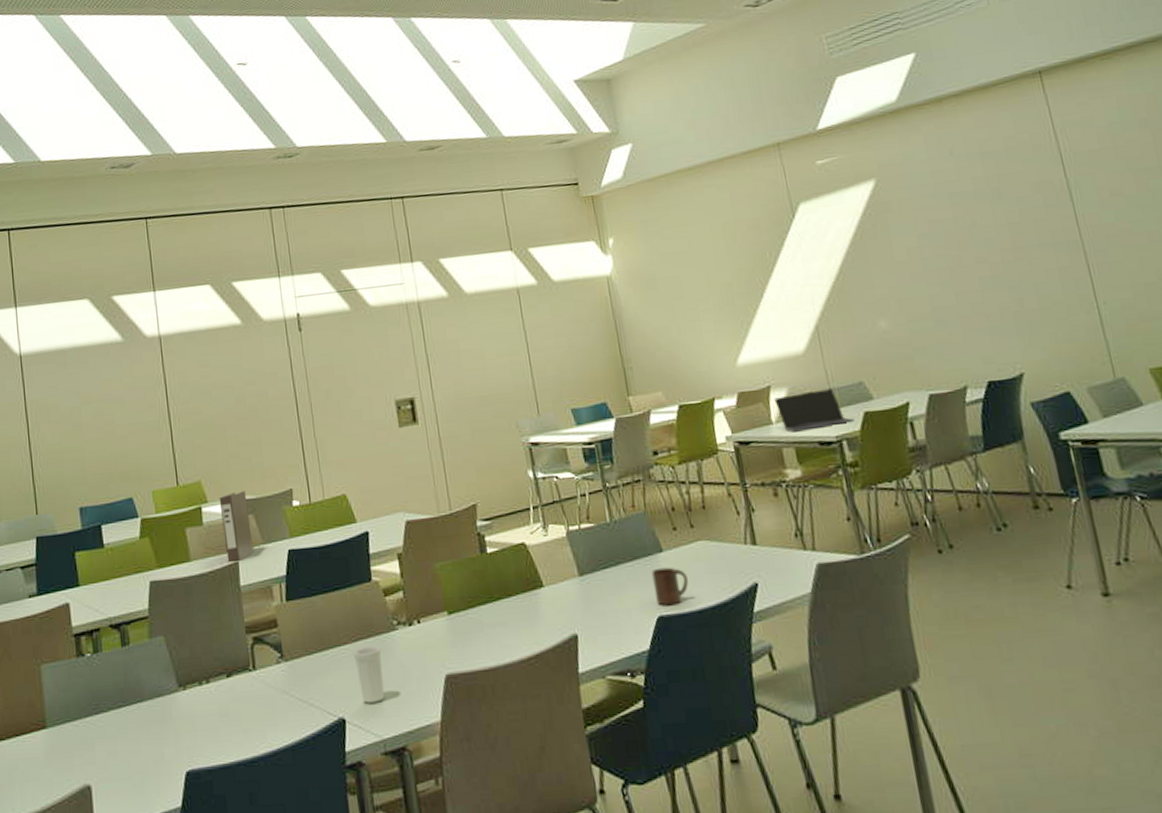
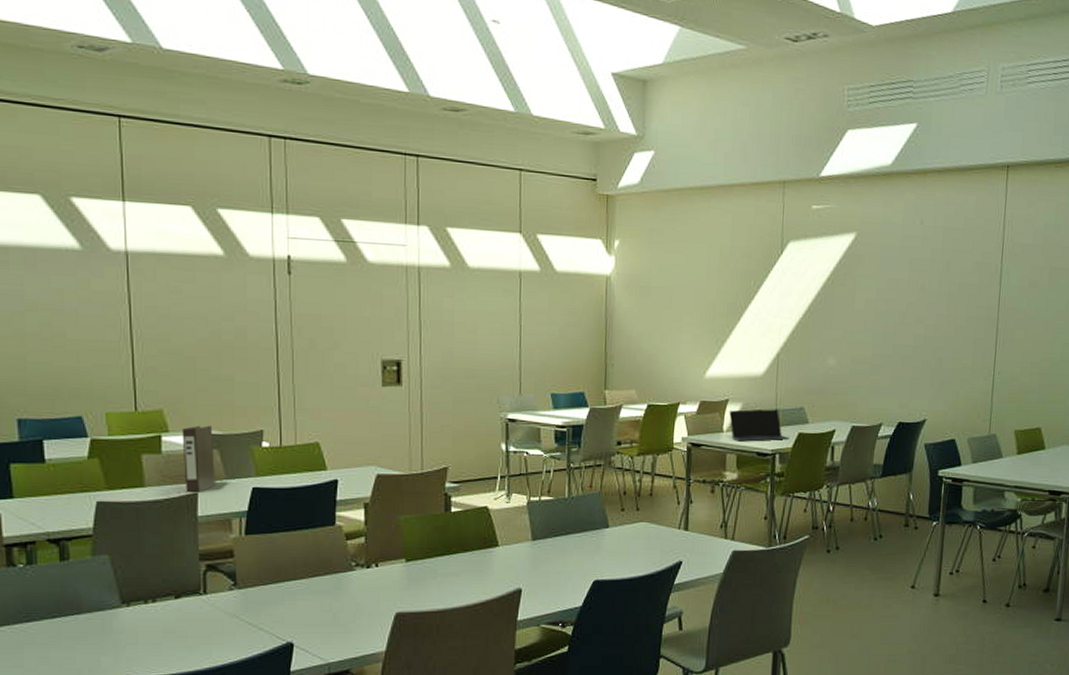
cup: present [353,645,385,703] -> none [309,582,337,632]
cup: present [651,567,688,606] -> none [594,540,625,573]

